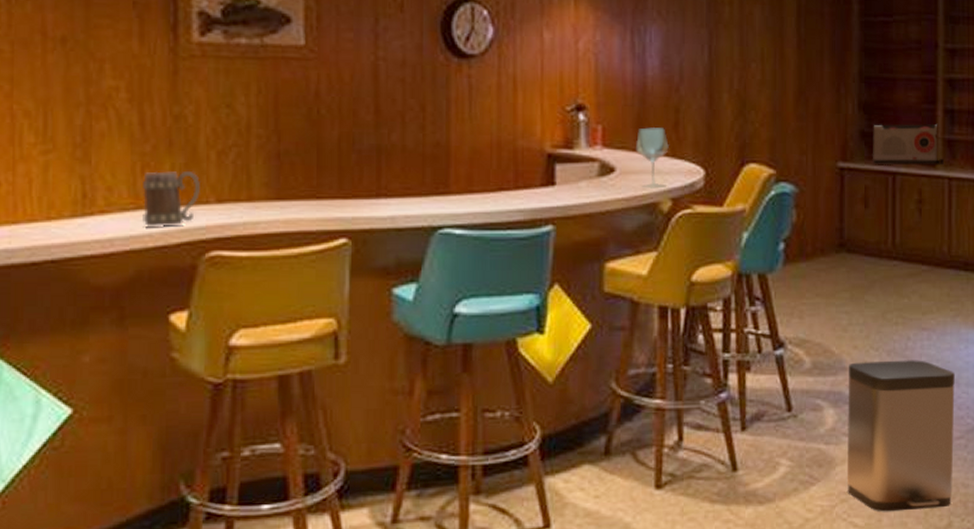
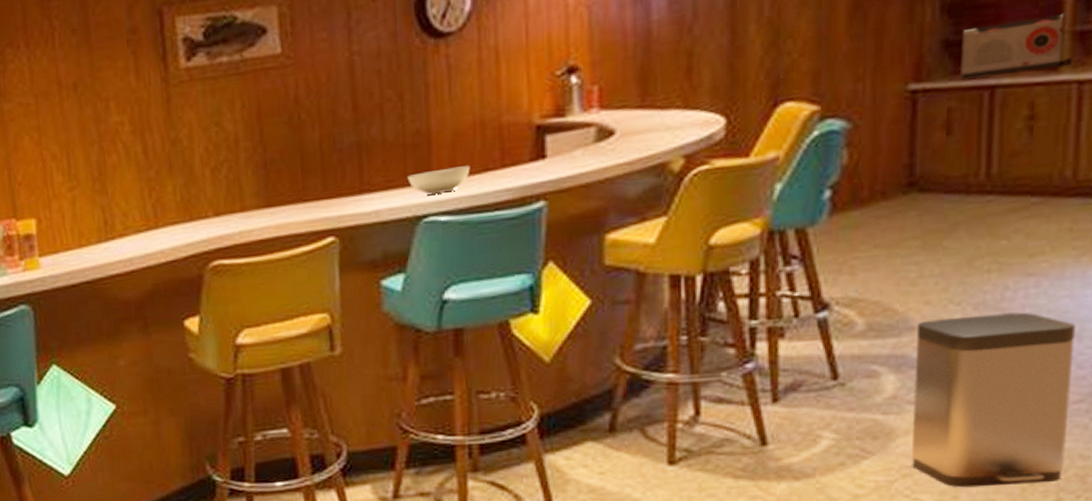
beer mug: present [143,171,200,227] -> none [151,190,200,244]
bowl: none [425,183,486,207] -> present [407,165,470,195]
wine glass: present [635,127,669,189] -> none [638,77,680,149]

